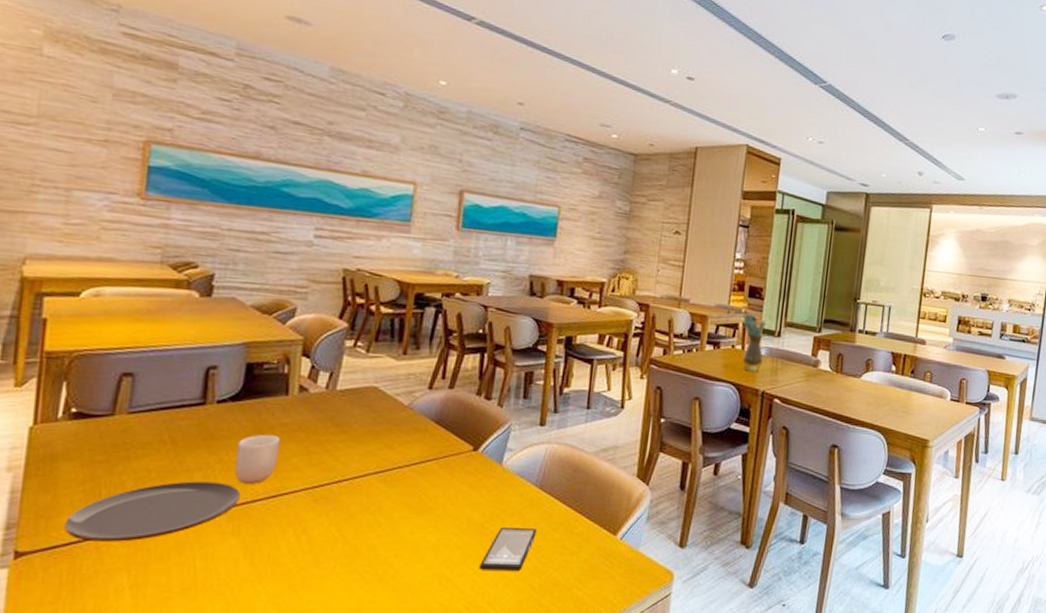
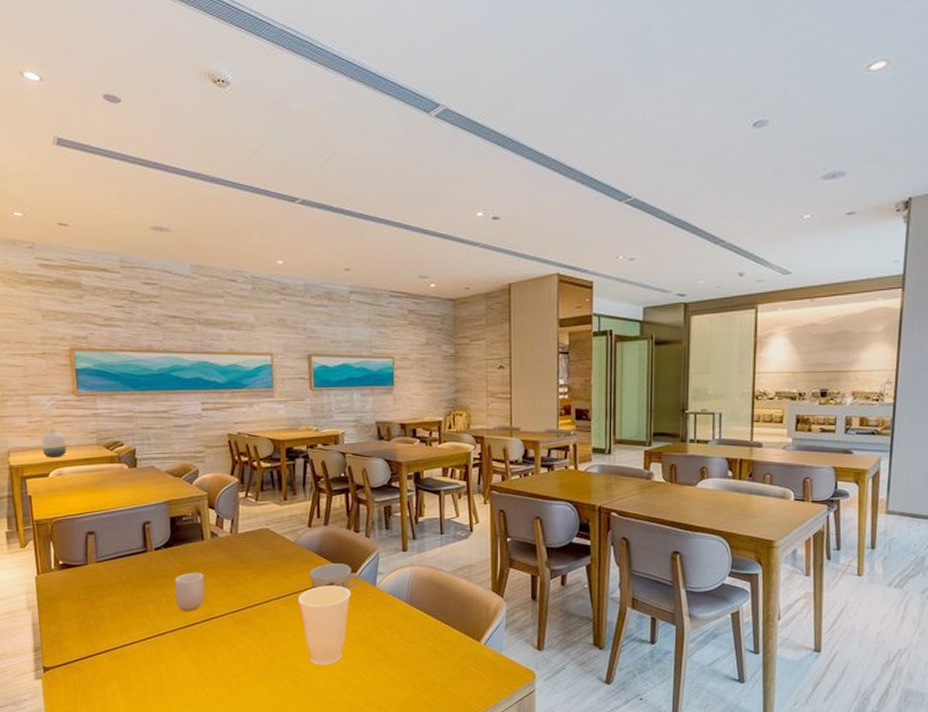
plate: present [63,481,241,542] -> none [70,611,184,658]
vase: none [77,237,116,273] -> present [41,430,67,458]
cup: none [400,460,470,559] -> present [297,585,351,666]
teacup: none [421,434,483,466] -> present [309,564,360,589]
smartphone: present [478,528,537,571] -> none [369,638,412,673]
vase: present [742,310,766,373] -> none [572,432,597,490]

